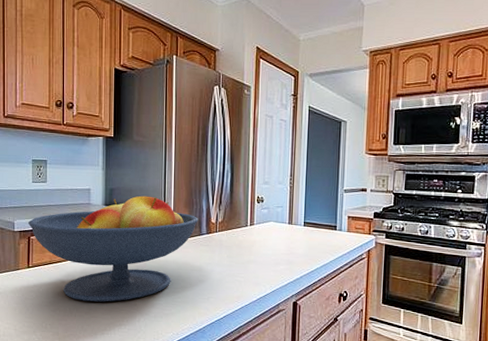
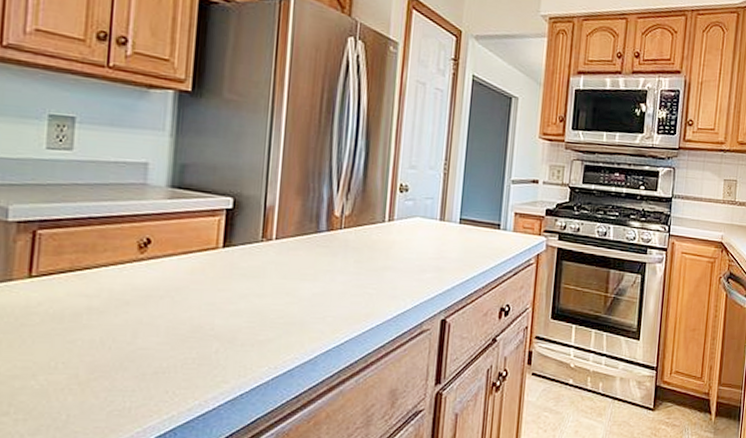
fruit bowl: present [28,195,198,302] -> none [35,176,316,327]

